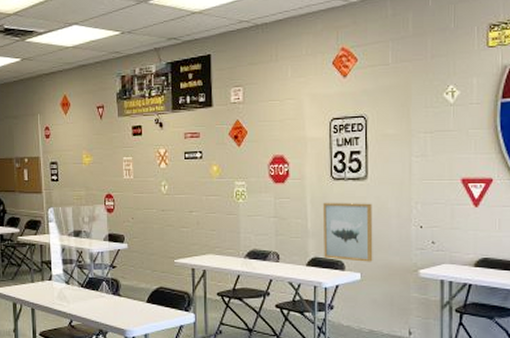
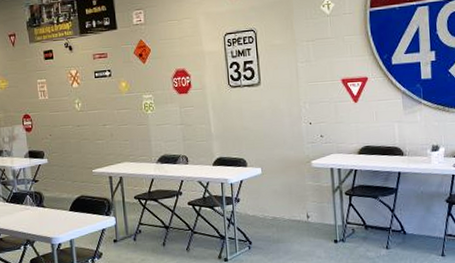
wall art: present [322,202,373,262] -> none [223,106,271,158]

